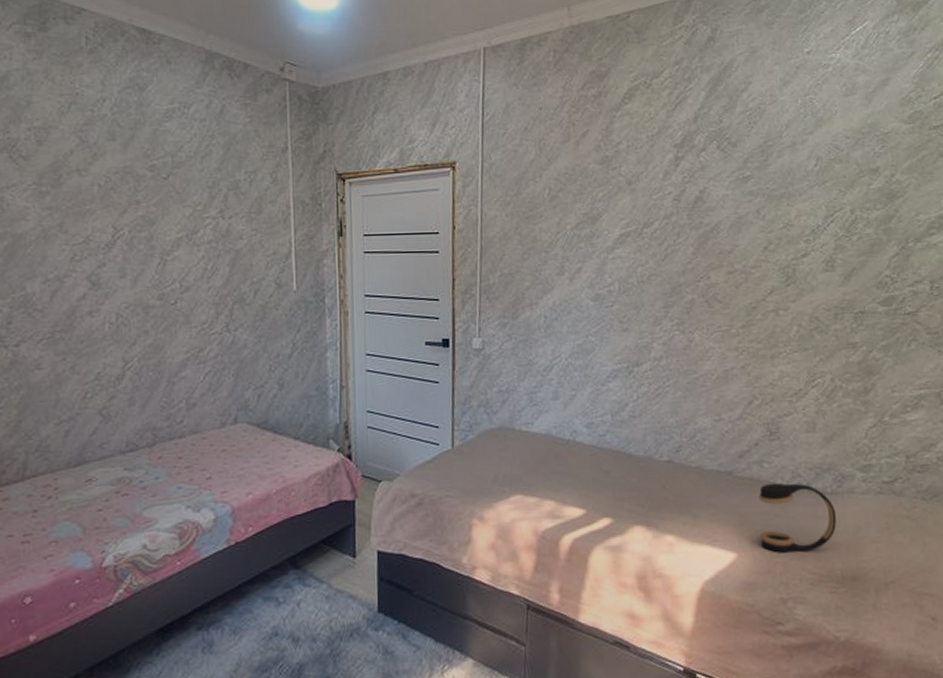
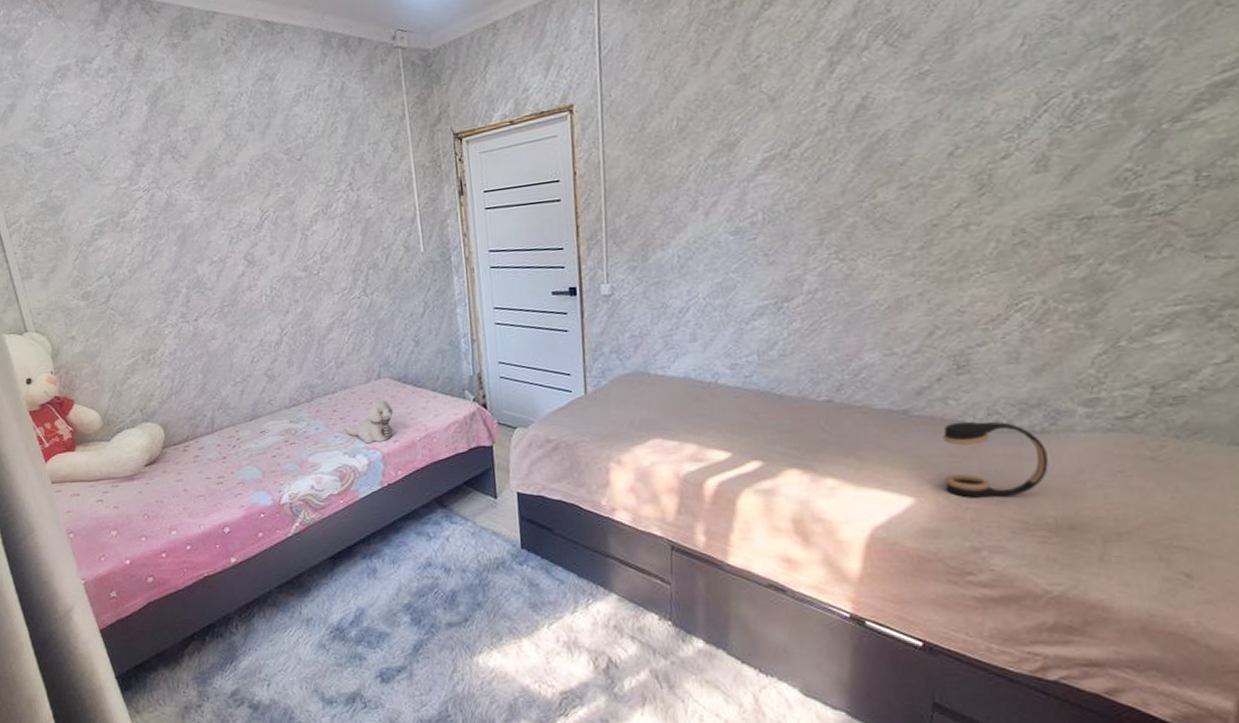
plush toy: none [191,446,249,497] -> present [345,399,395,444]

